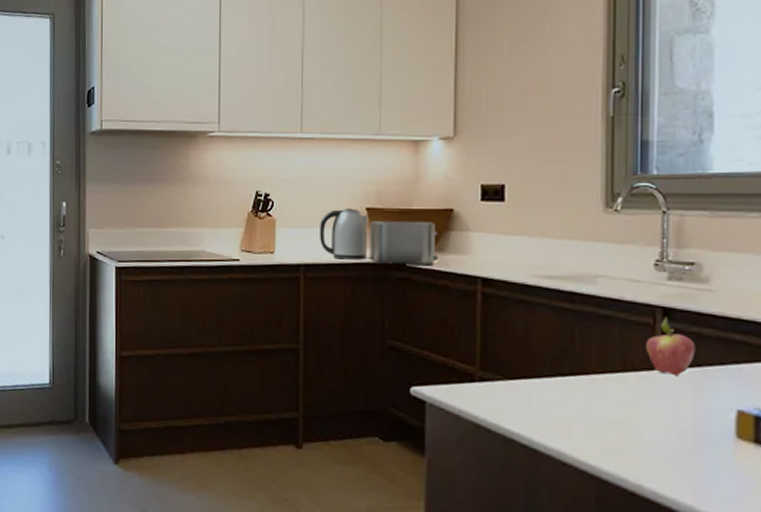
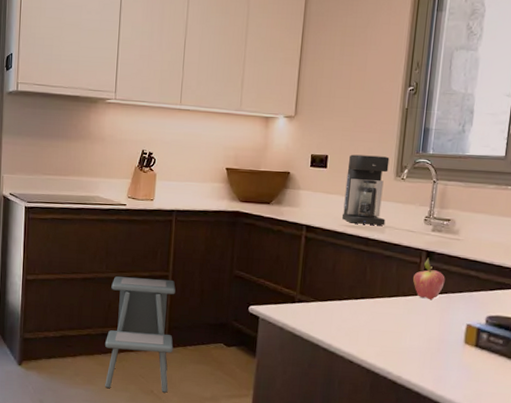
step stool: none [222,350,311,503] -> present [105,276,176,393]
kettle: present [320,208,368,260] -> none [189,167,227,209]
toaster: present [369,221,438,266] -> none [226,178,278,215]
coffee maker: none [531,181,596,274] -> present [341,154,390,225]

